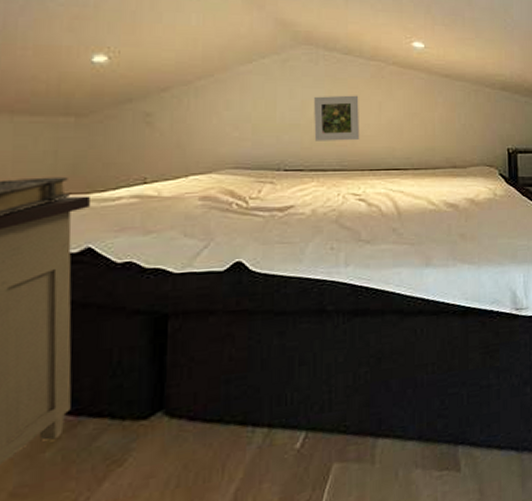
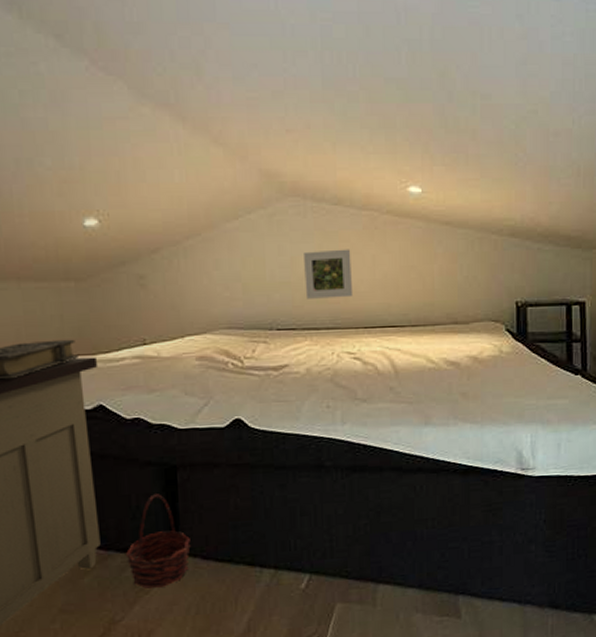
basket: none [98,346,176,460] -> present [125,494,191,589]

